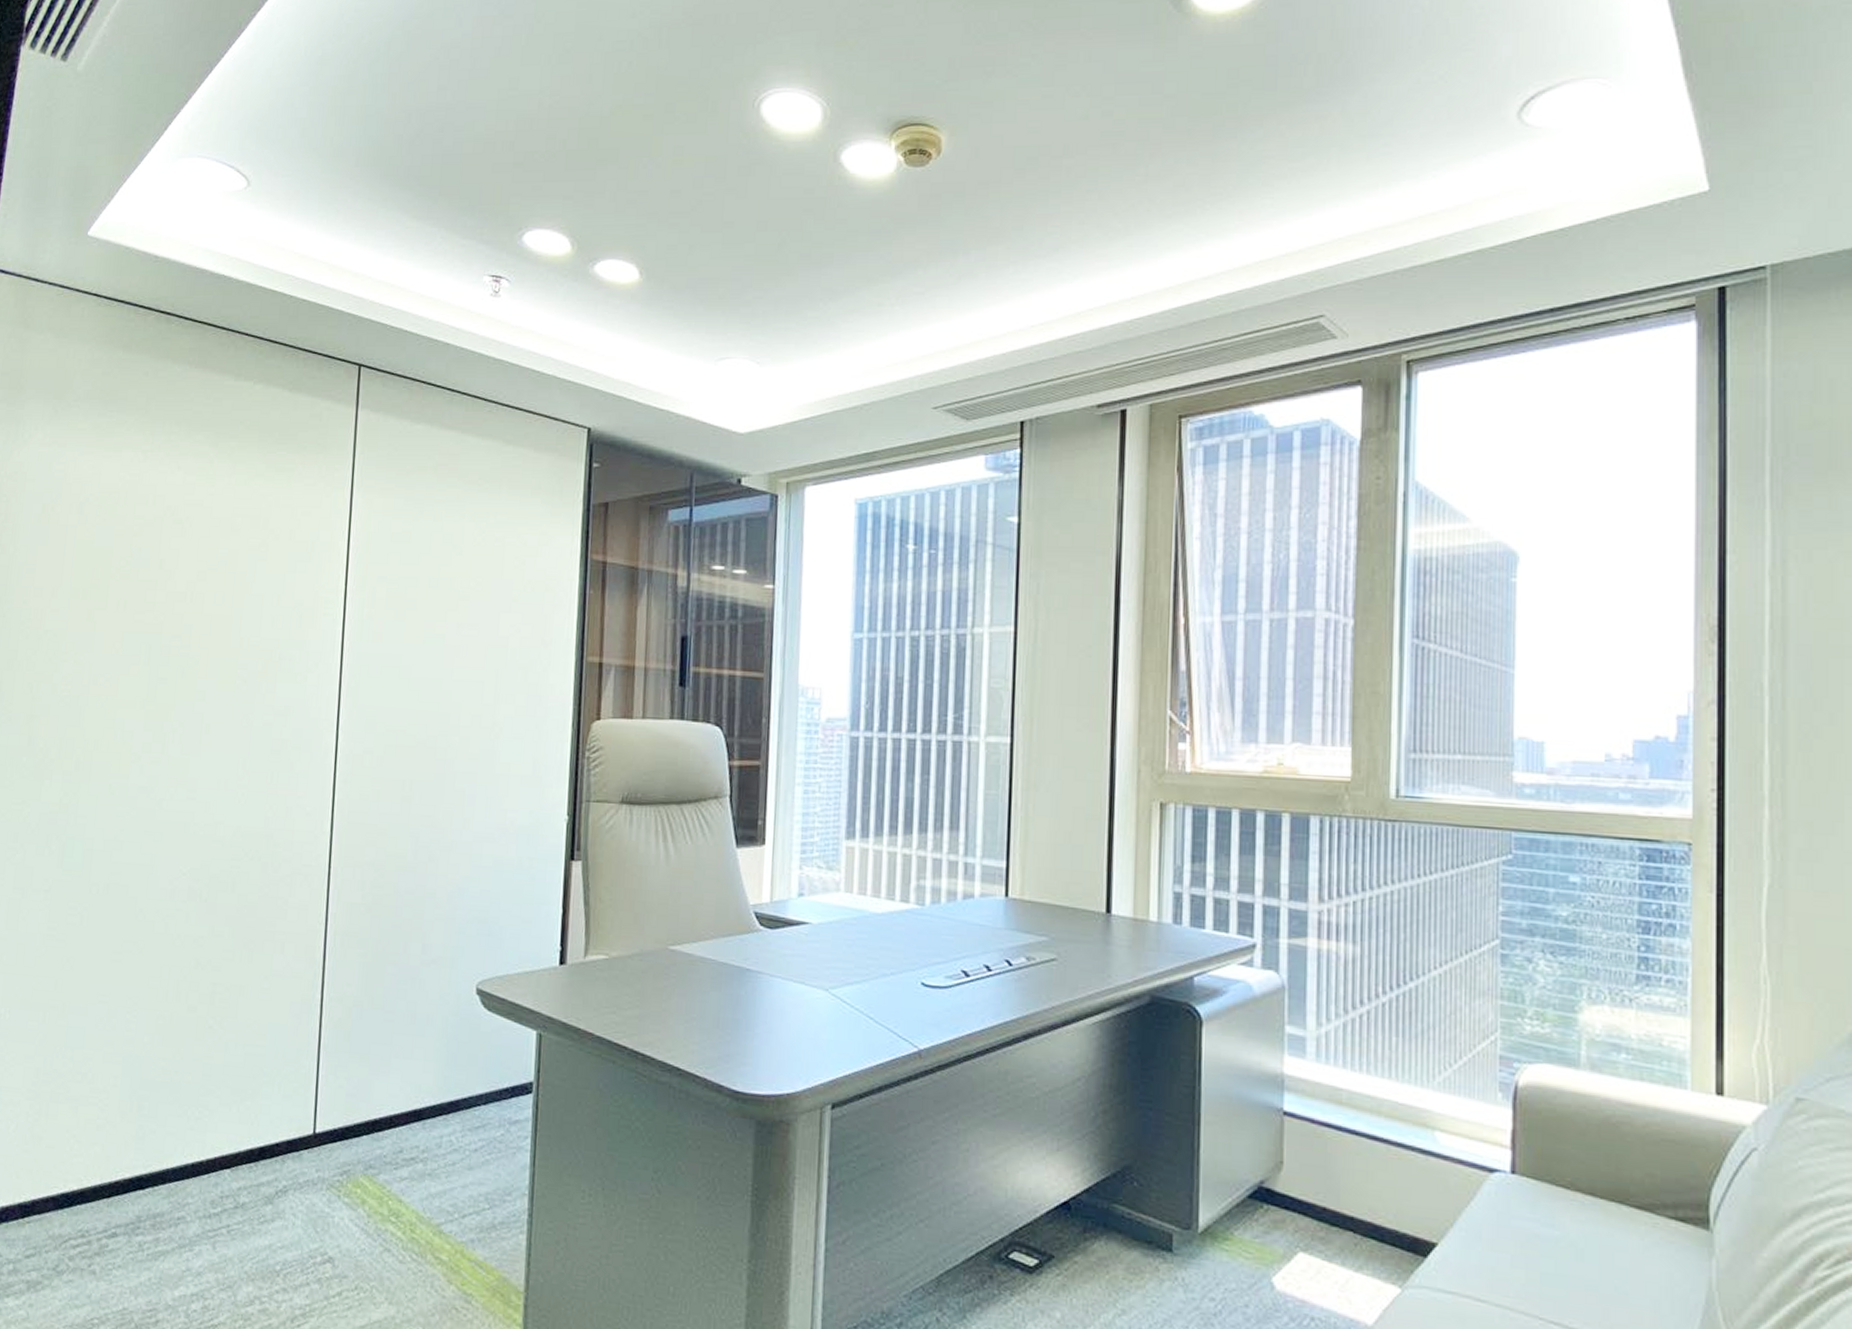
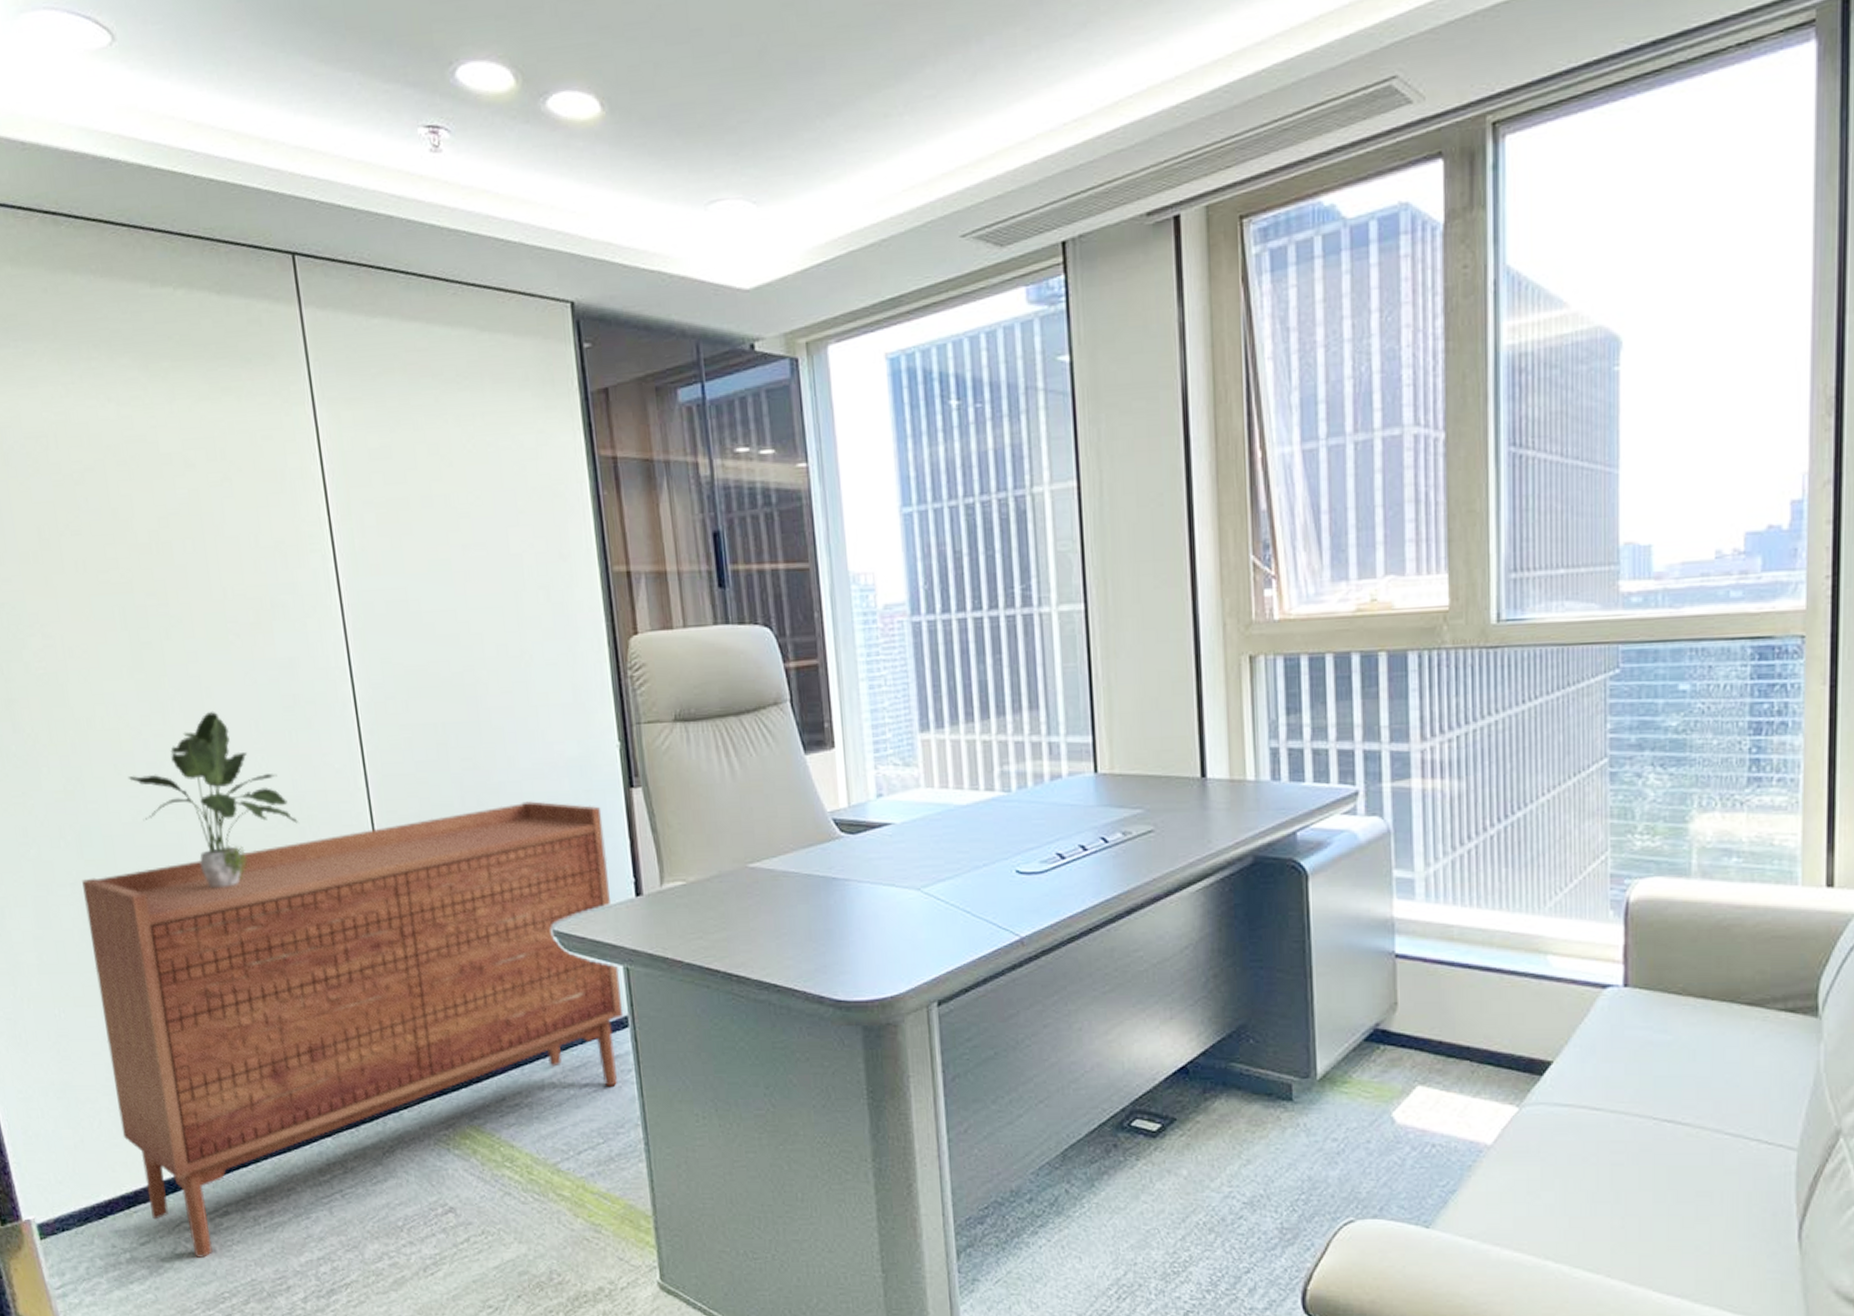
sideboard: none [34,862,541,1279] -> present [82,801,624,1258]
potted plant: none [119,746,263,911] -> present [127,711,298,889]

